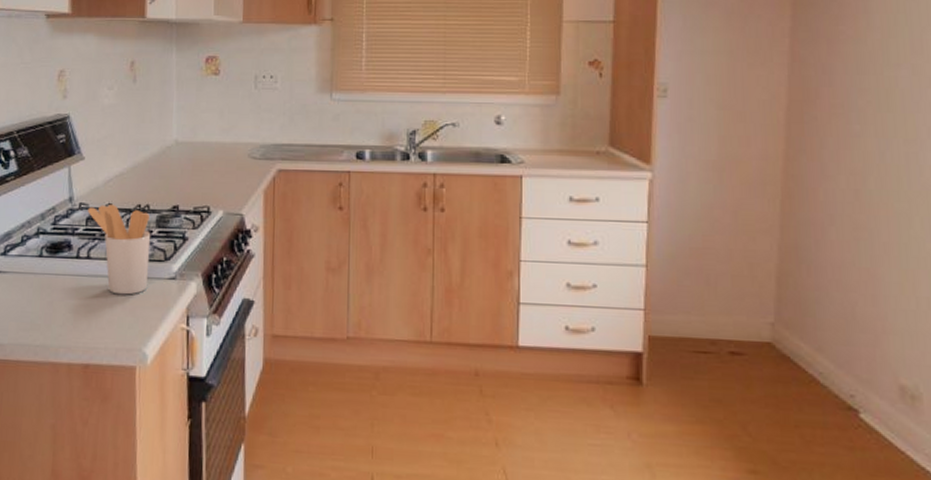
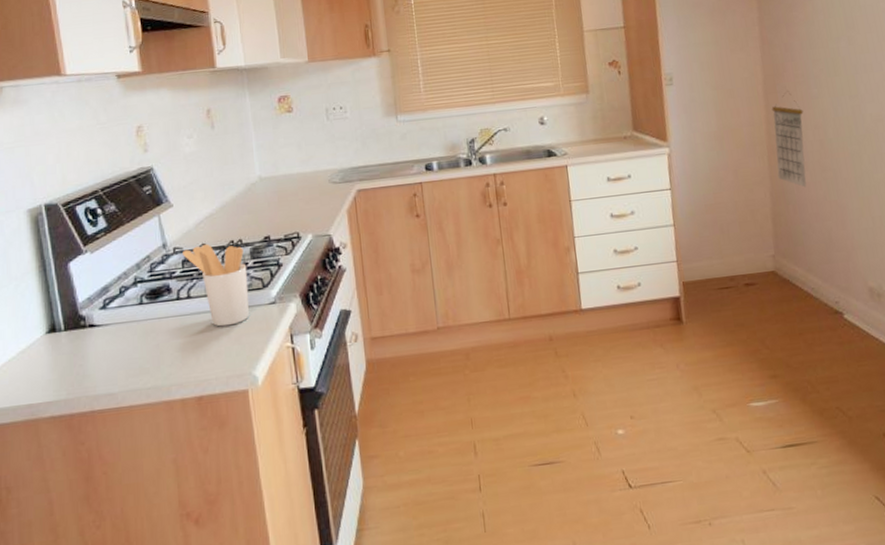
calendar: none [791,123,837,246] -> present [771,91,807,188]

